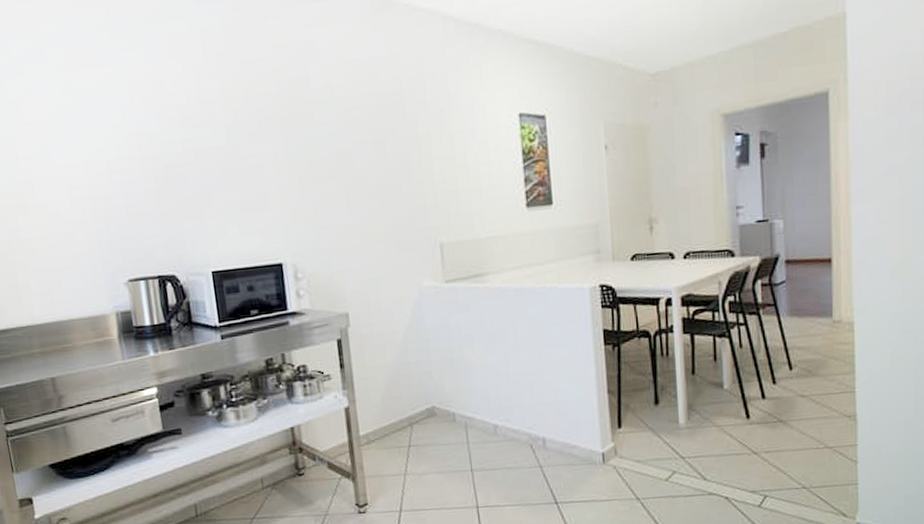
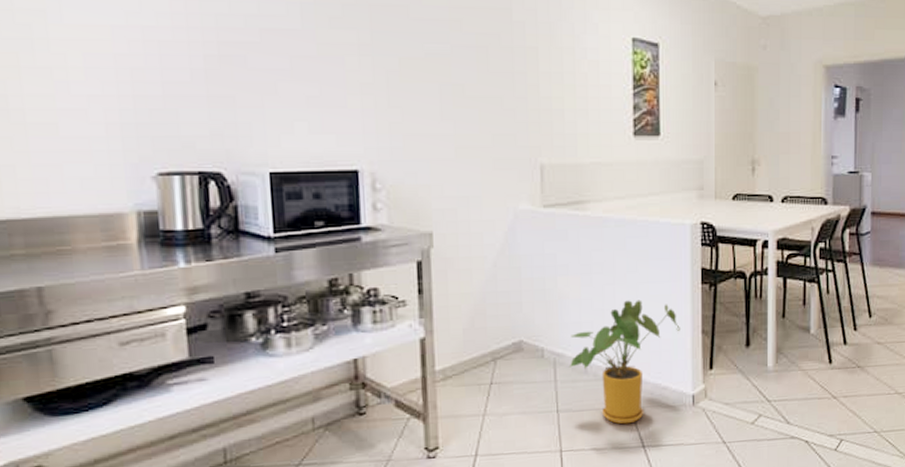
house plant: none [479,363,586,482] -> present [570,300,680,425]

